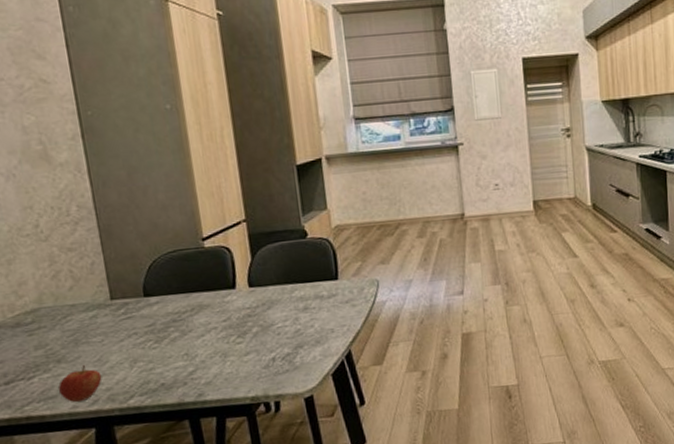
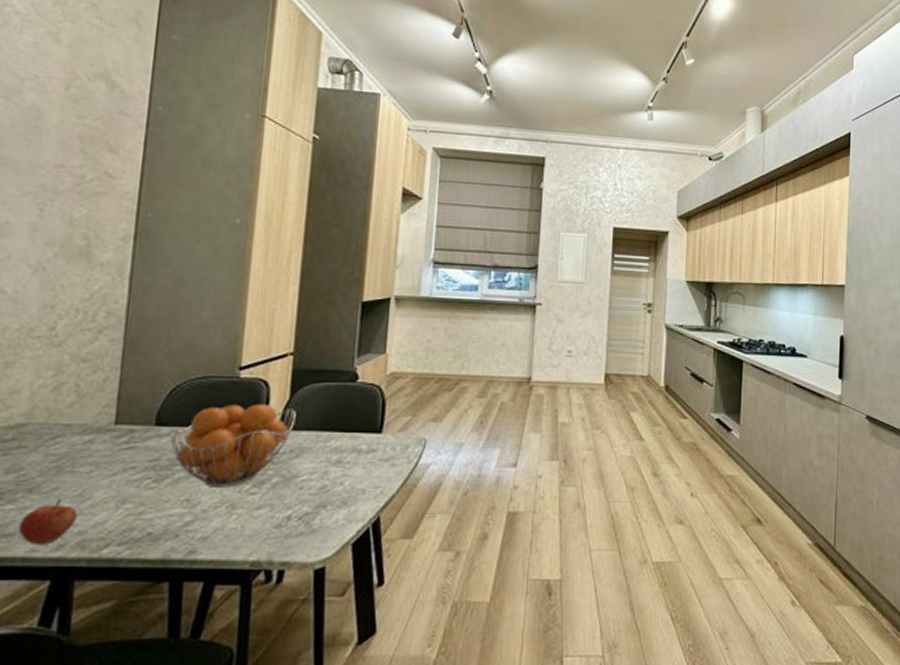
fruit basket: none [156,267,261,342] -> present [169,403,296,487]

